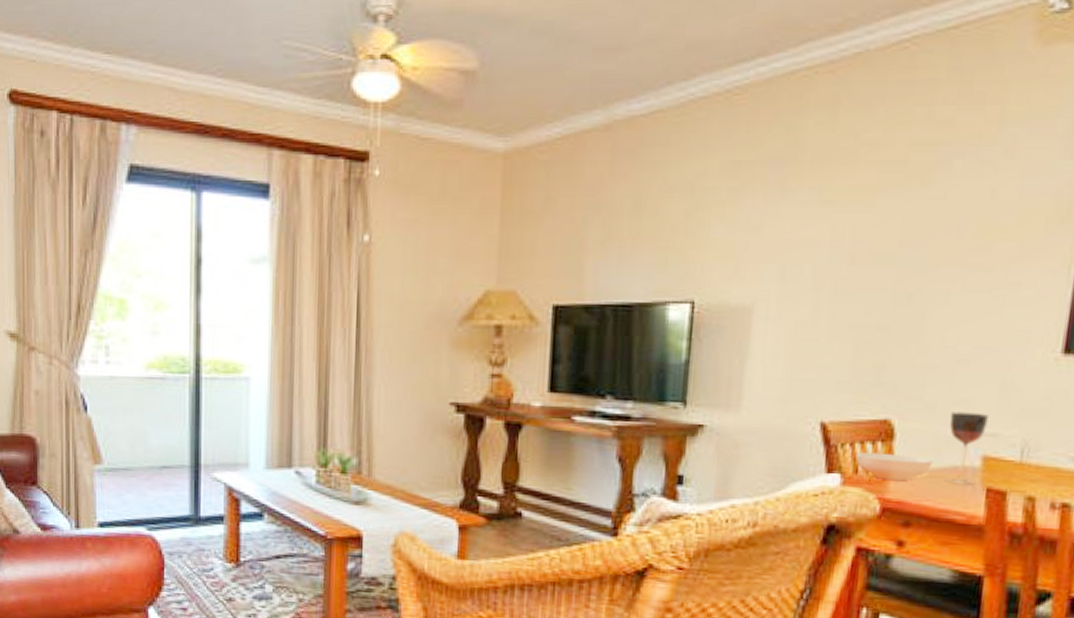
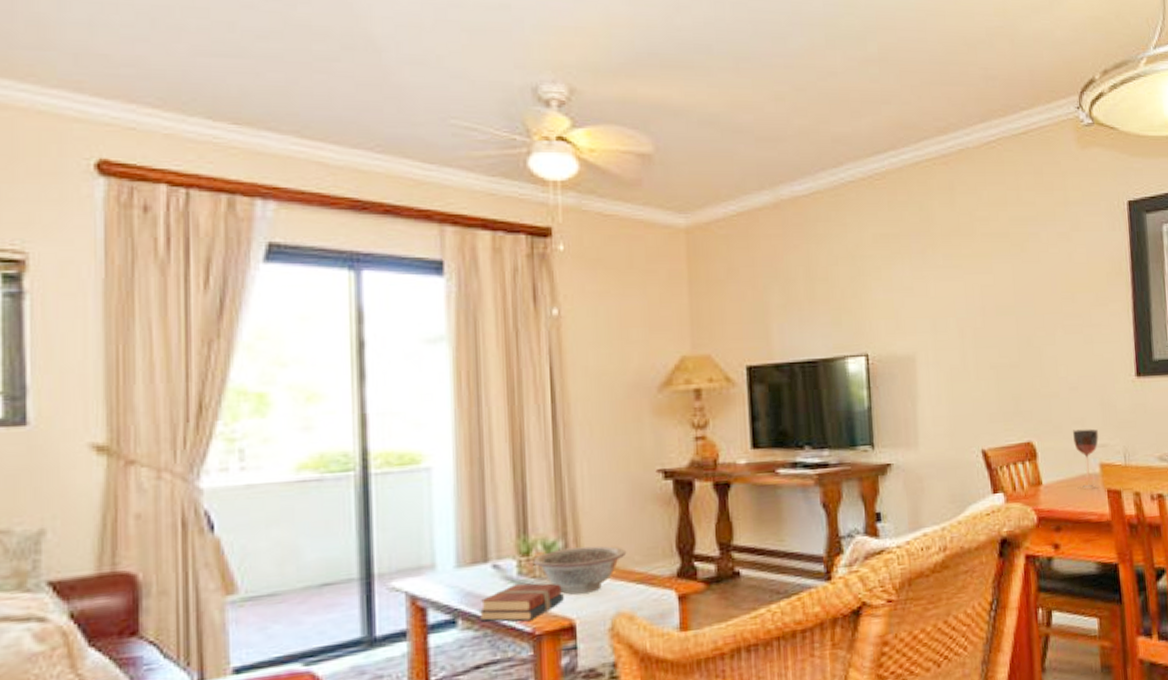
books: none [281,490,354,524] -> present [478,583,564,622]
decorative bowl: none [330,465,414,510] -> present [533,545,627,595]
bowl: present [856,452,934,482] -> none [1012,470,1068,494]

